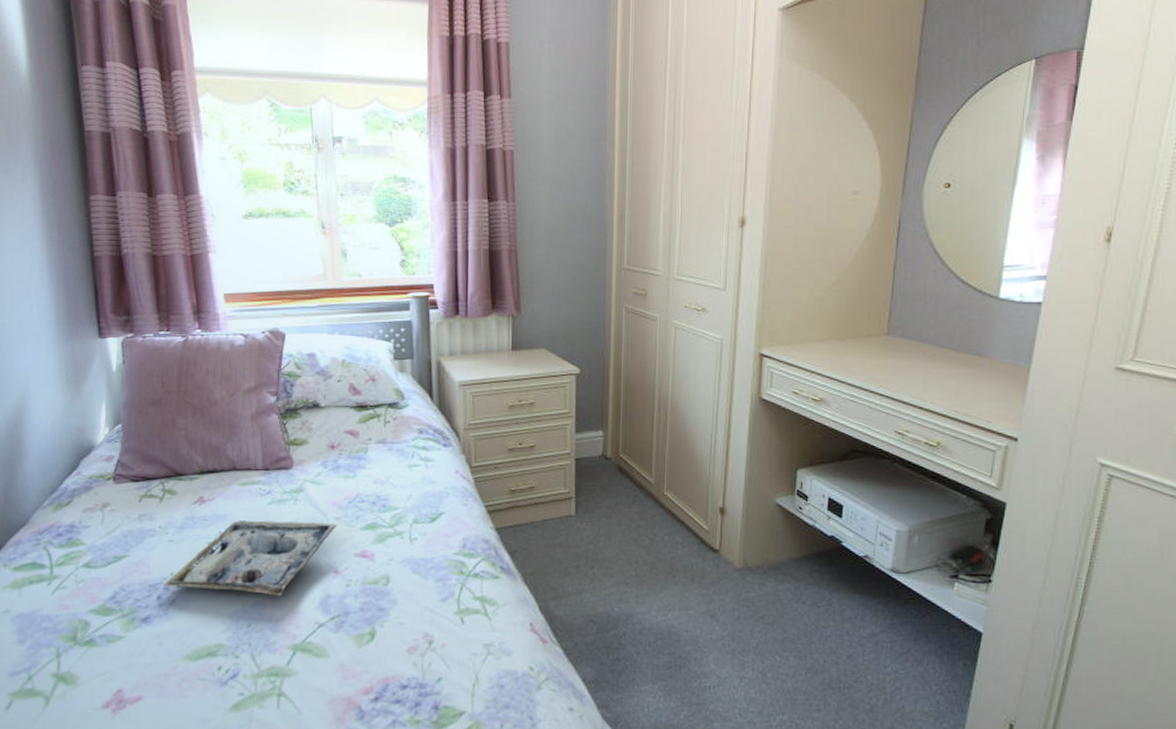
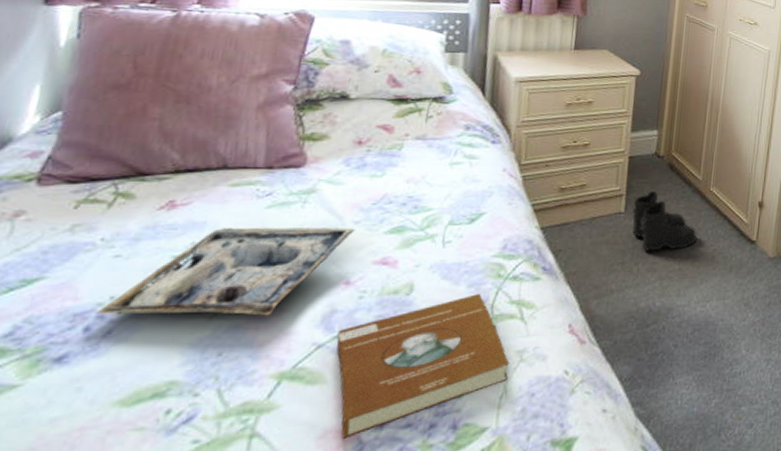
book: none [333,587,479,706] -> present [336,293,509,439]
boots: none [582,494,653,556] -> present [630,191,697,251]

